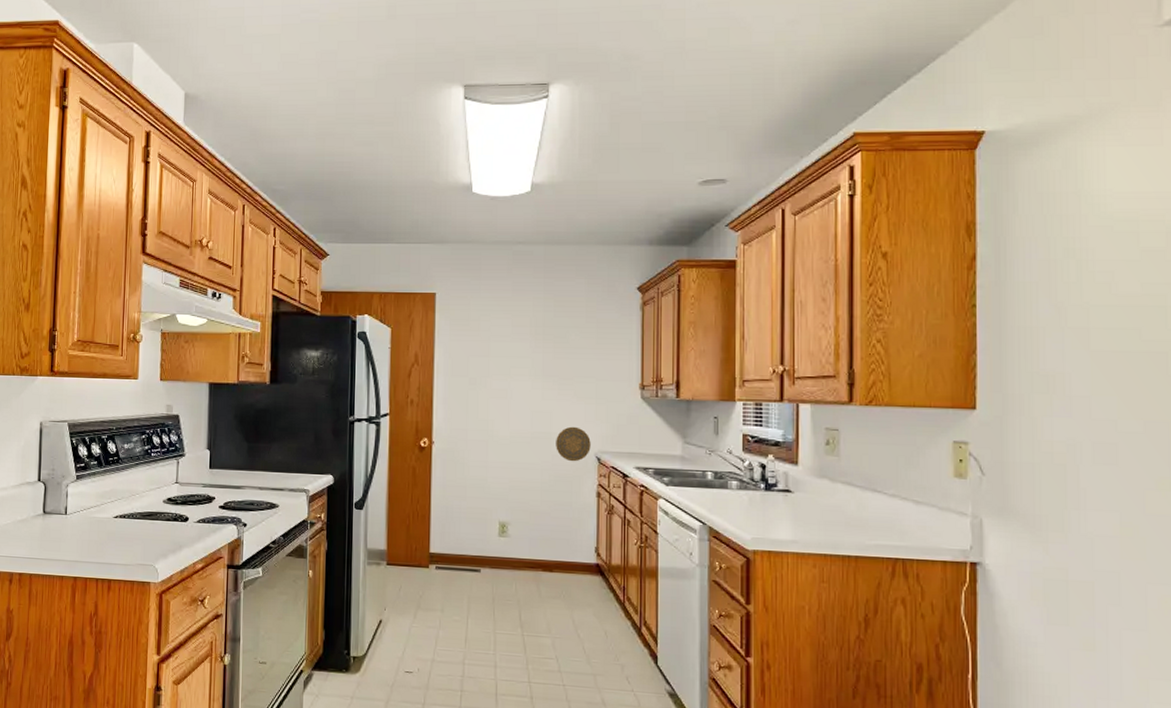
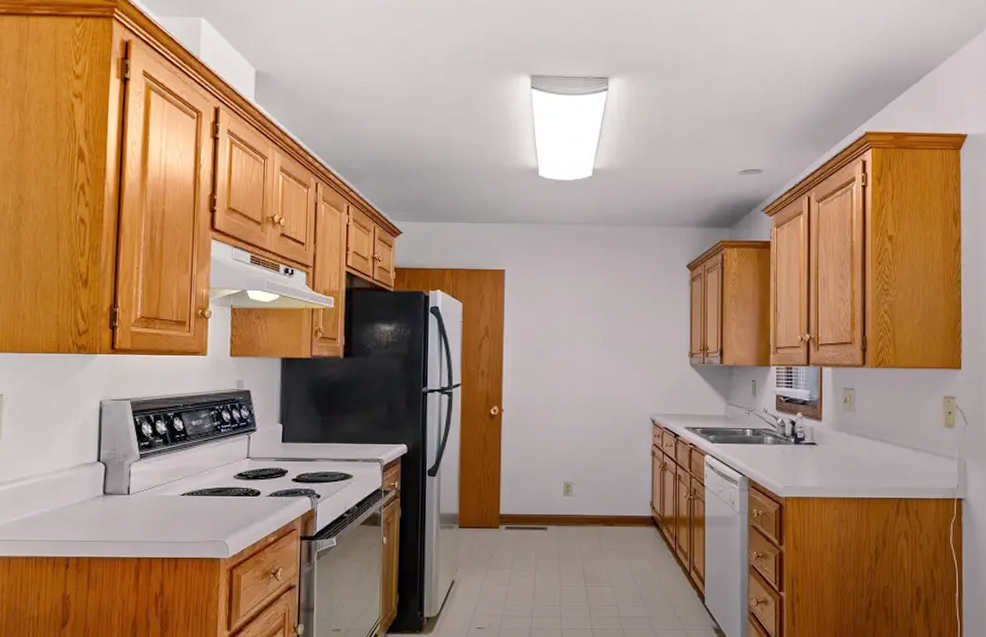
decorative plate: present [556,426,591,462] -> none [615,392,646,424]

